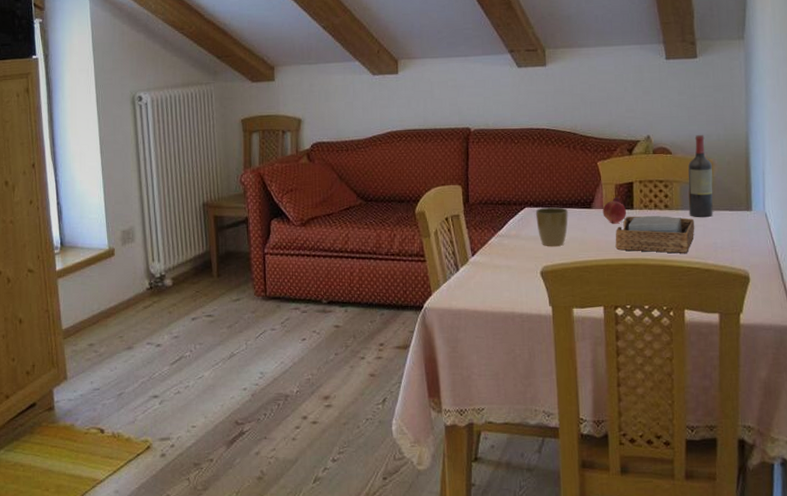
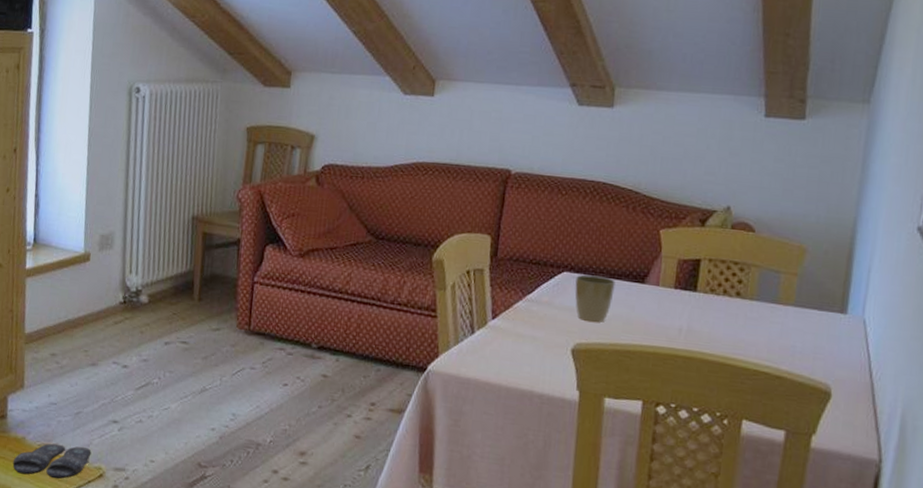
slippers: none [65,425,137,458] -> present [12,443,91,479]
fruit: present [602,196,627,224] -> none [657,273,688,306]
napkin holder: present [615,215,695,253] -> none [667,298,772,353]
wine bottle: present [688,135,713,218] -> none [765,213,805,315]

